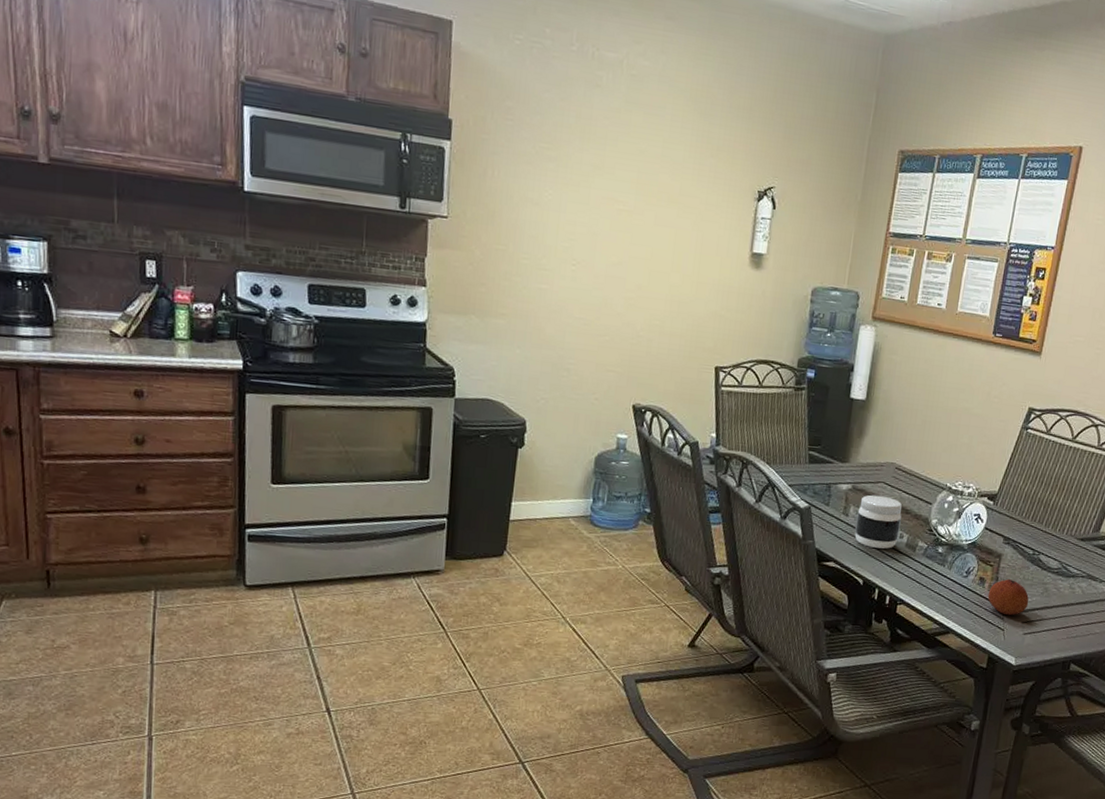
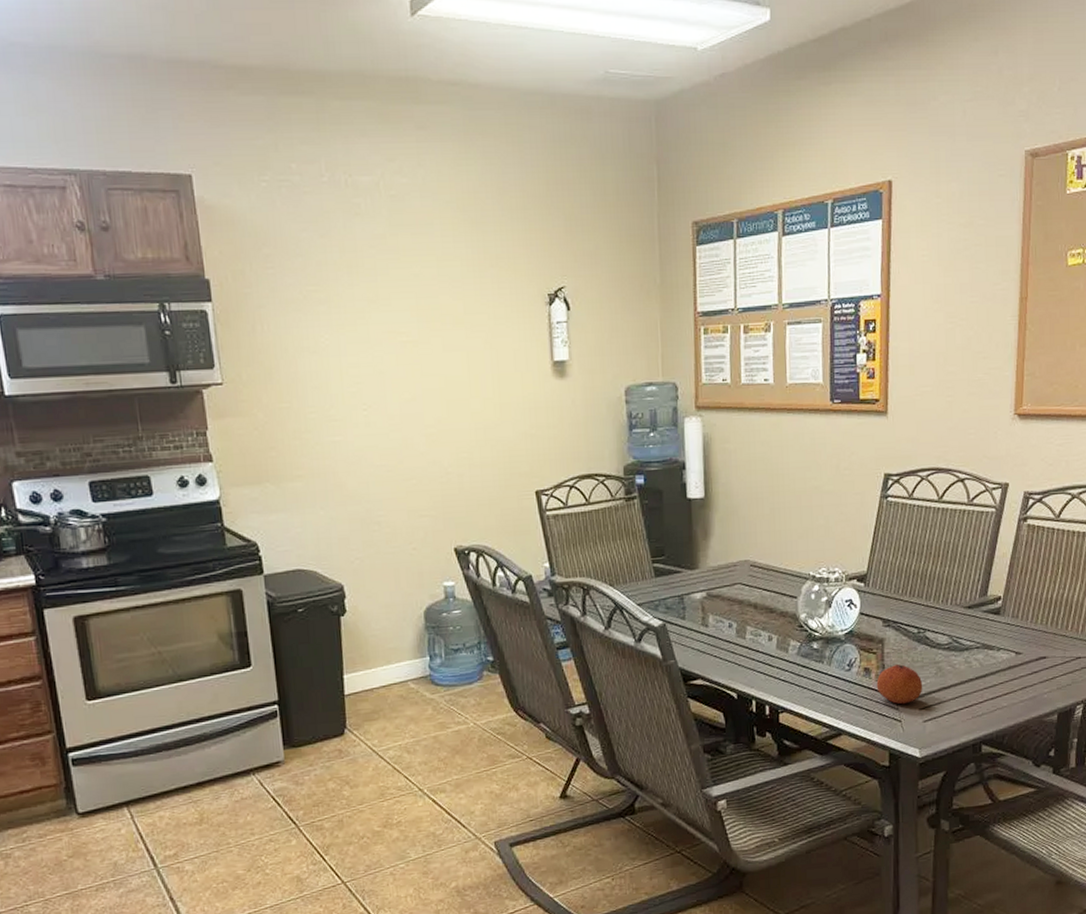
jar: present [854,494,902,549] -> none [717,598,767,657]

